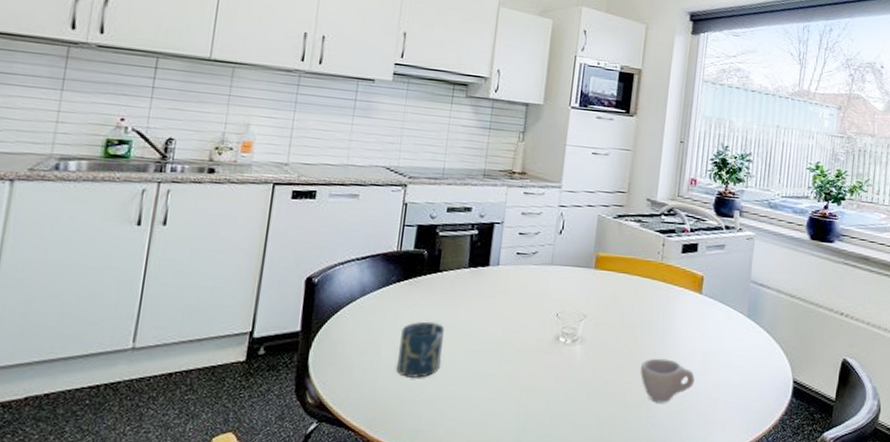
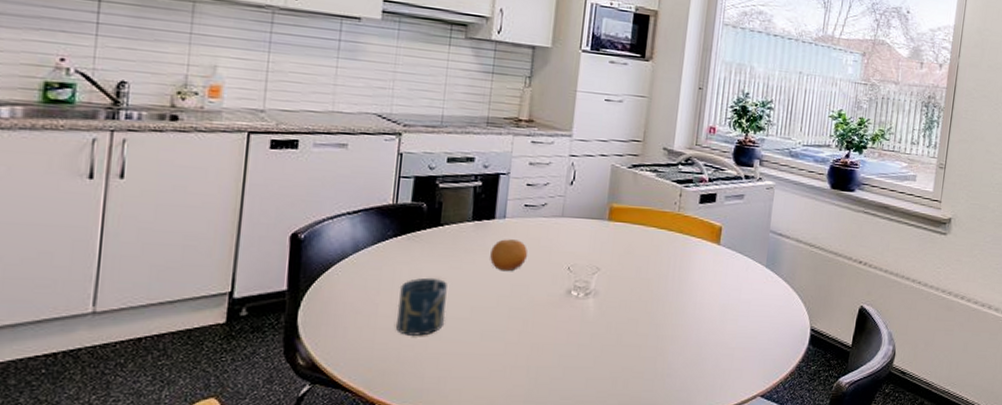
fruit: none [484,285,519,317] -> present [490,239,528,272]
cup: present [640,358,695,403] -> none [655,310,712,354]

